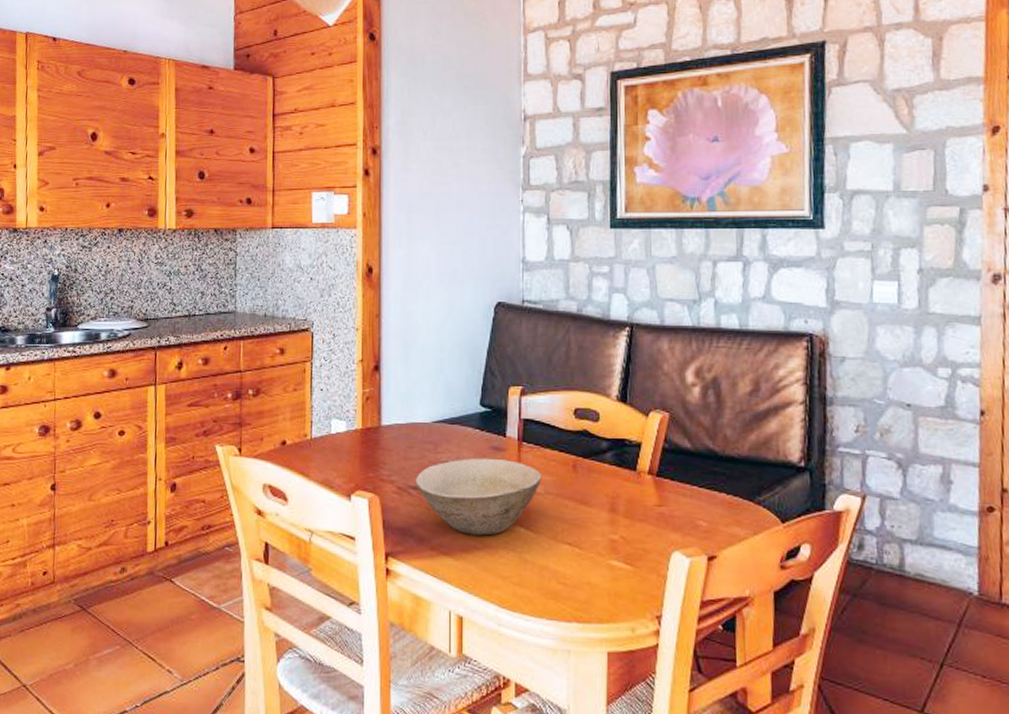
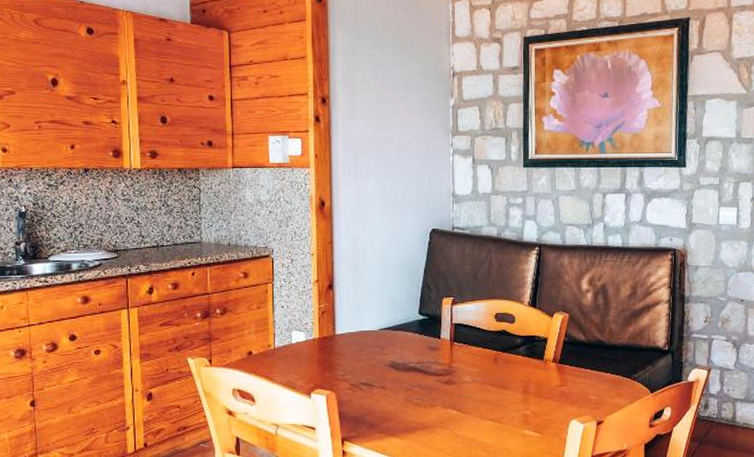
bowl: present [416,458,541,536] -> none [366,356,469,419]

